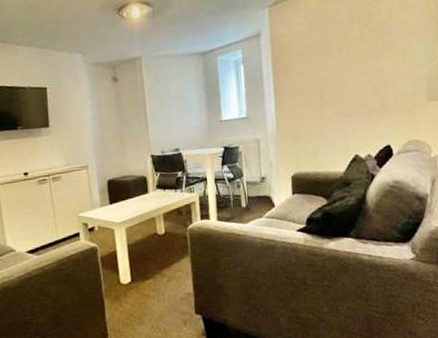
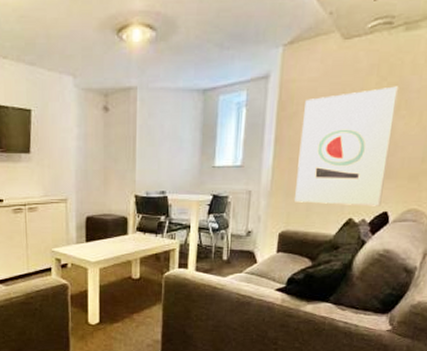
wall art: none [296,30,383,146] -> present [295,86,399,206]

